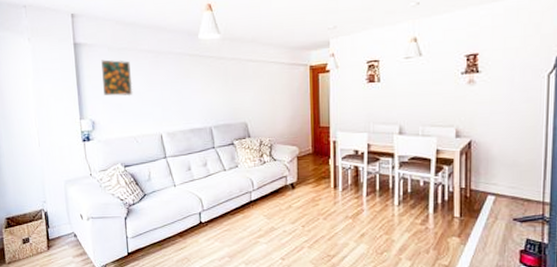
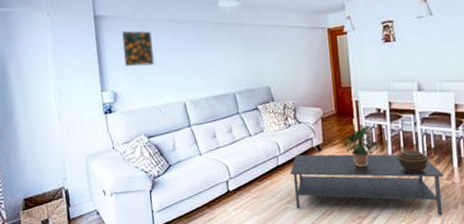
coffee table: none [262,191,418,259] -> present [290,154,444,216]
potted plant: none [315,166,354,207] -> present [340,126,379,167]
decorative container: none [372,192,404,217] -> present [398,149,429,174]

